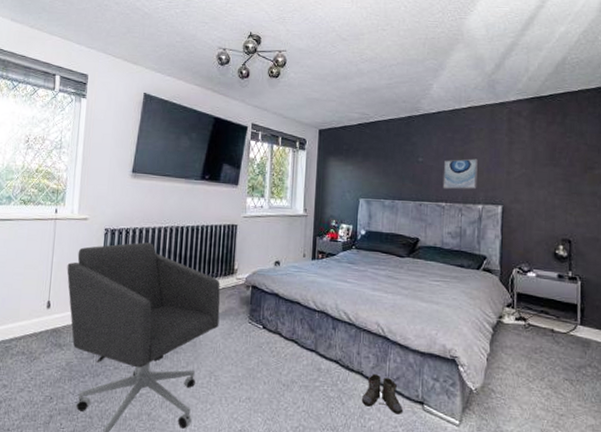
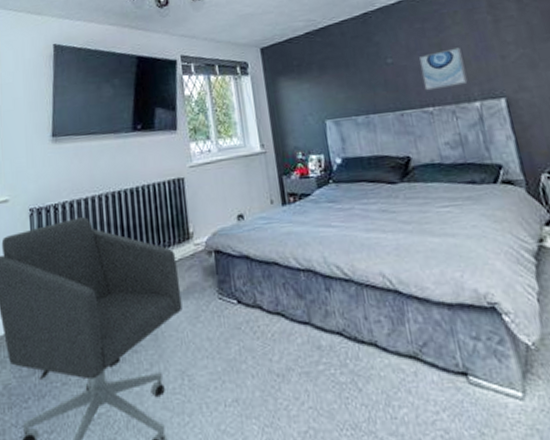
boots: present [361,374,402,414] -> none [383,343,442,395]

